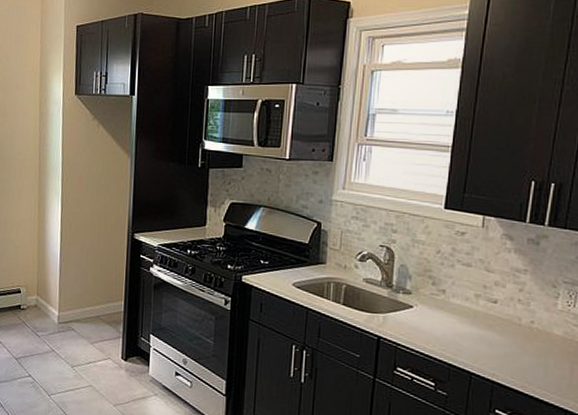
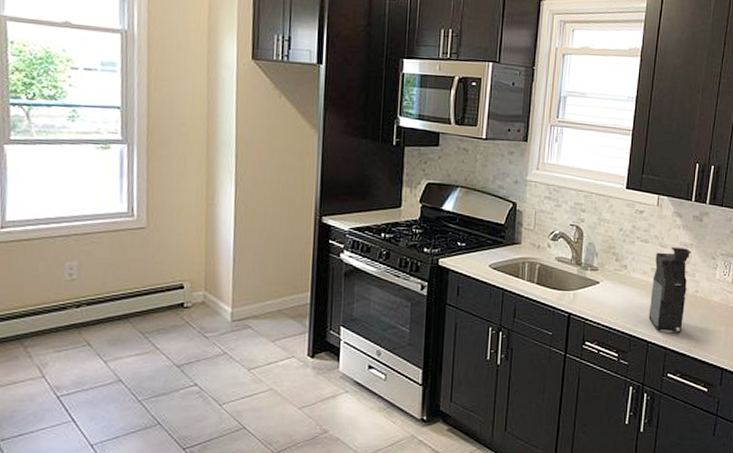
coffee maker: none [471,273,525,368] -> present [648,247,691,334]

